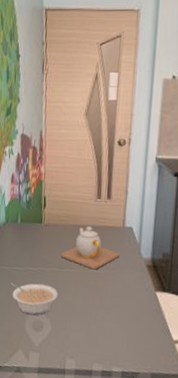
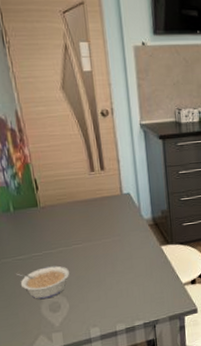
teapot: present [61,226,120,270] -> none [64,199,123,240]

